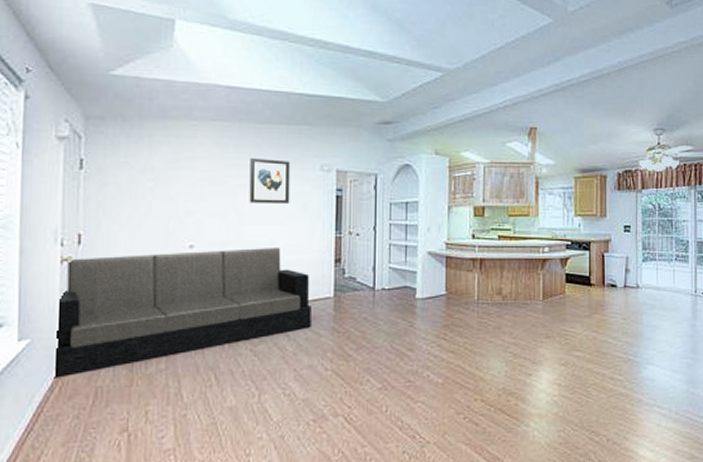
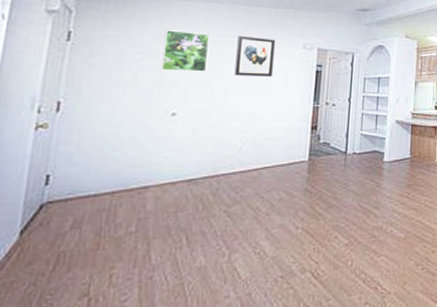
sofa: present [50,247,311,380] -> none [8,115,287,247]
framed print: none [174,154,221,200] -> present [161,30,211,72]

